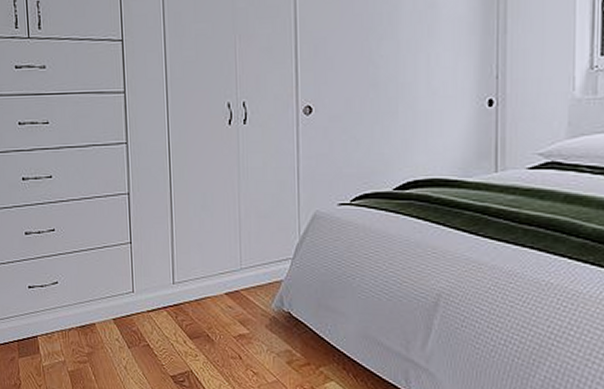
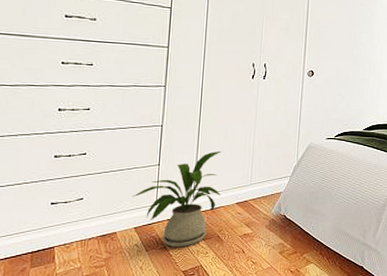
house plant: none [107,225,205,347] -> present [132,151,221,248]

